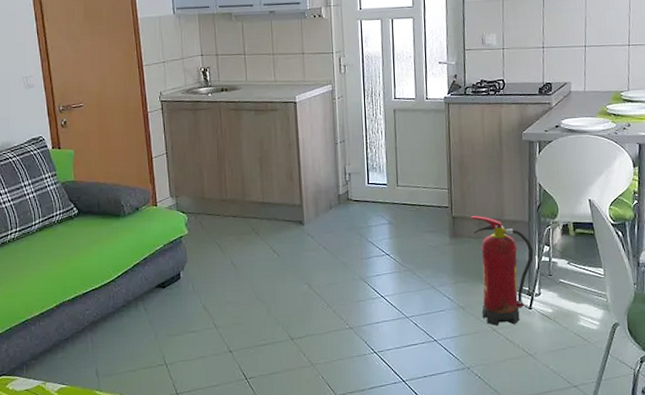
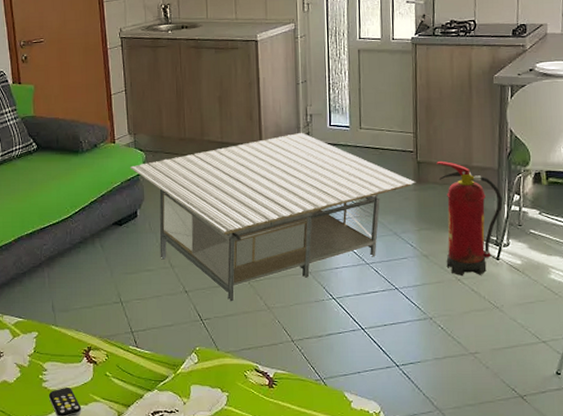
coffee table: none [172,191,452,360] -> present [129,132,416,302]

